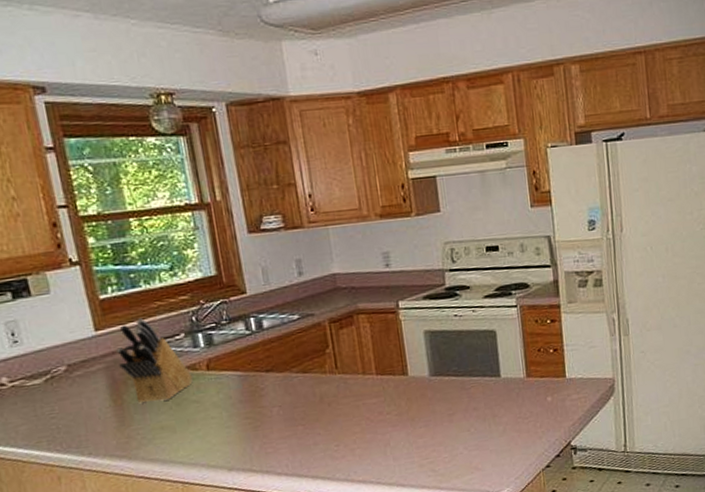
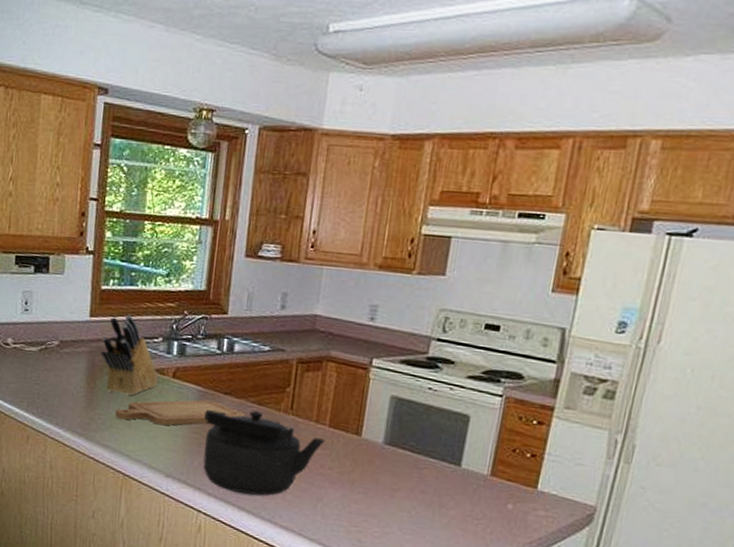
chopping board: none [154,381,293,428] -> present [115,399,245,426]
kettle: none [251,379,377,464] -> present [203,410,326,496]

